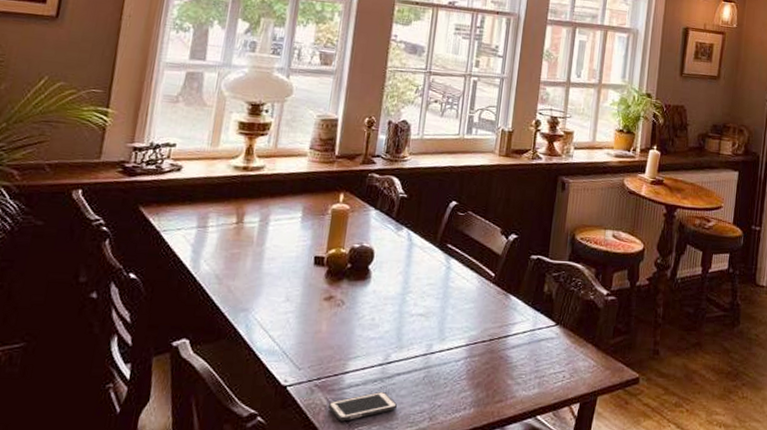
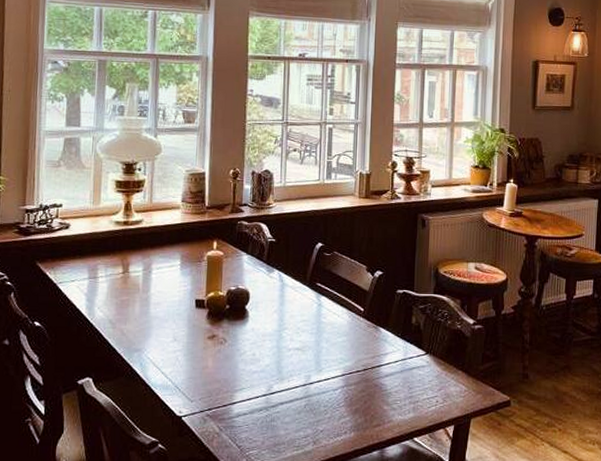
cell phone: present [327,391,398,421] -> none [220,419,284,447]

